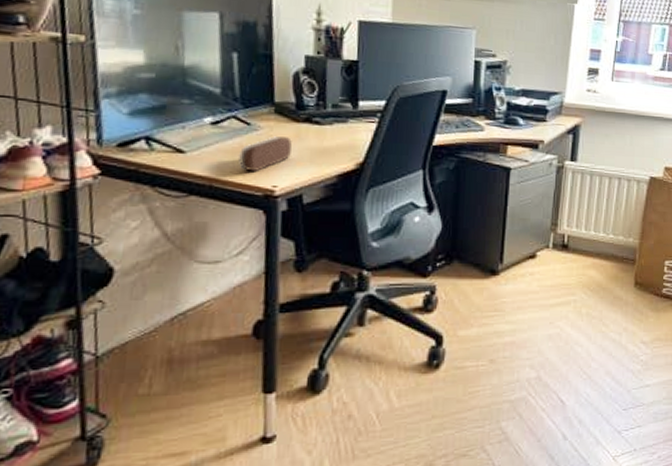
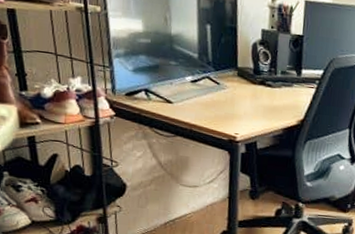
pencil case: present [237,136,293,171] -> none [210,94,251,121]

